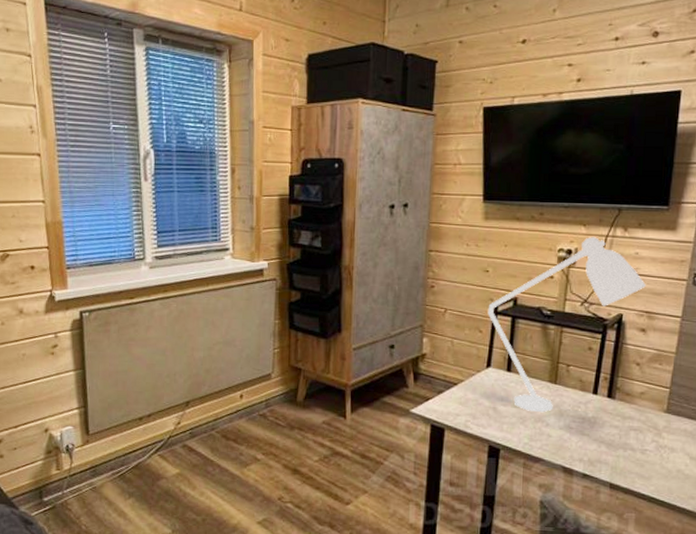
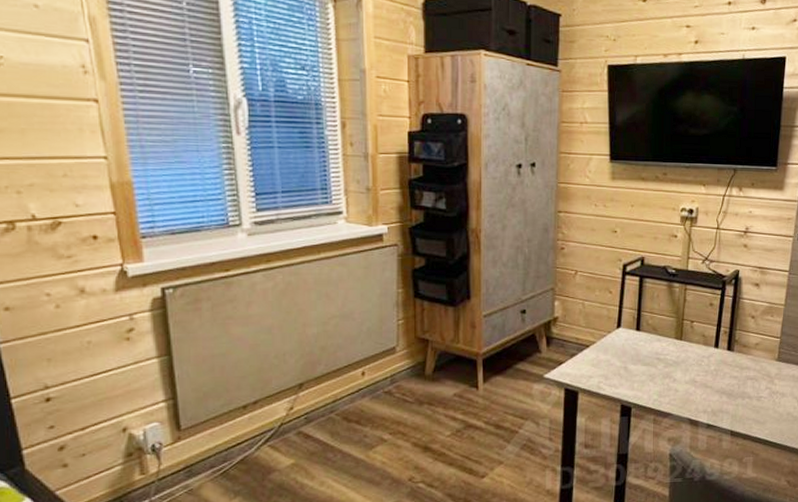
desk lamp: present [487,237,646,413] -> none [617,196,758,369]

